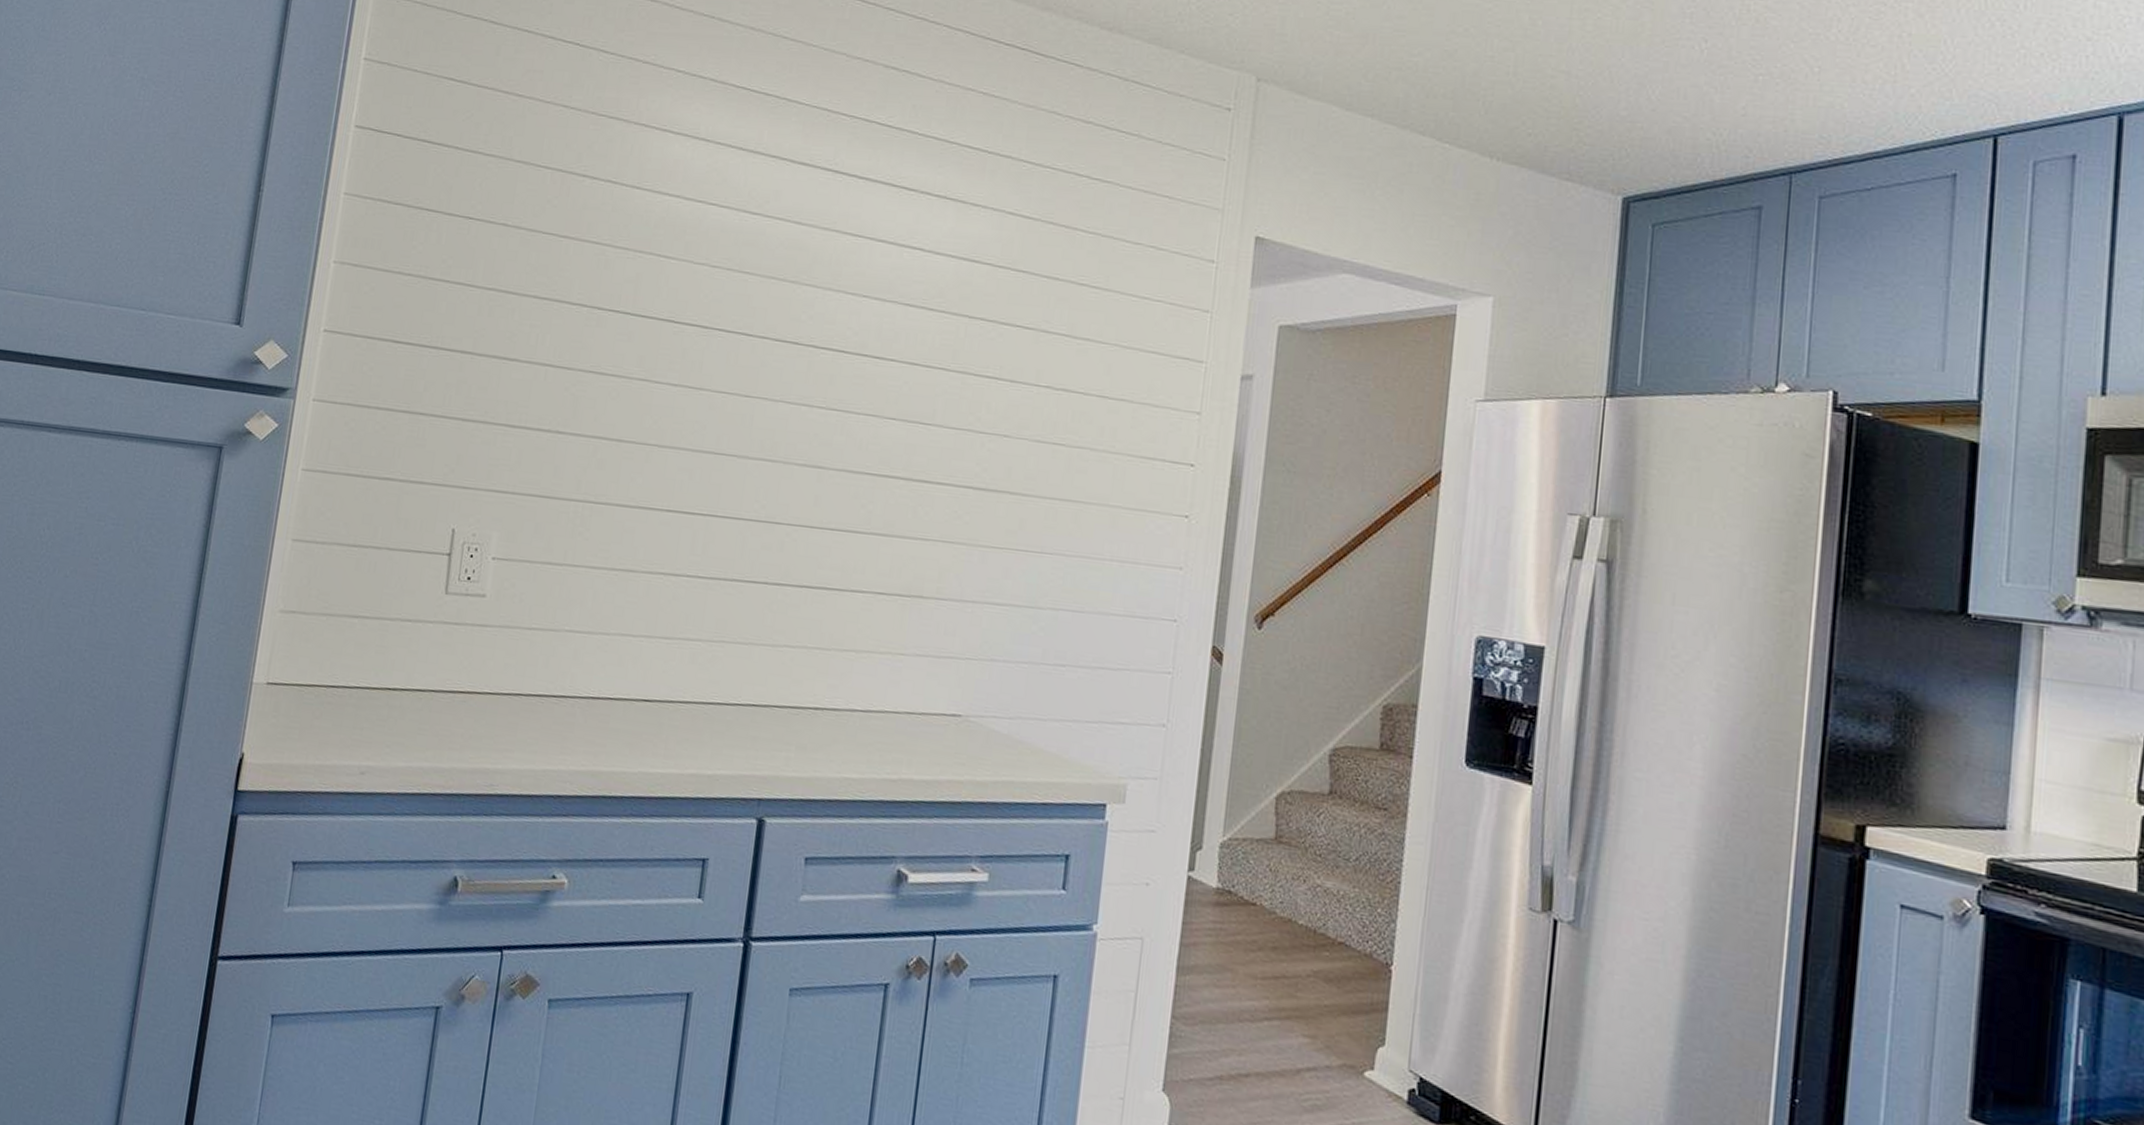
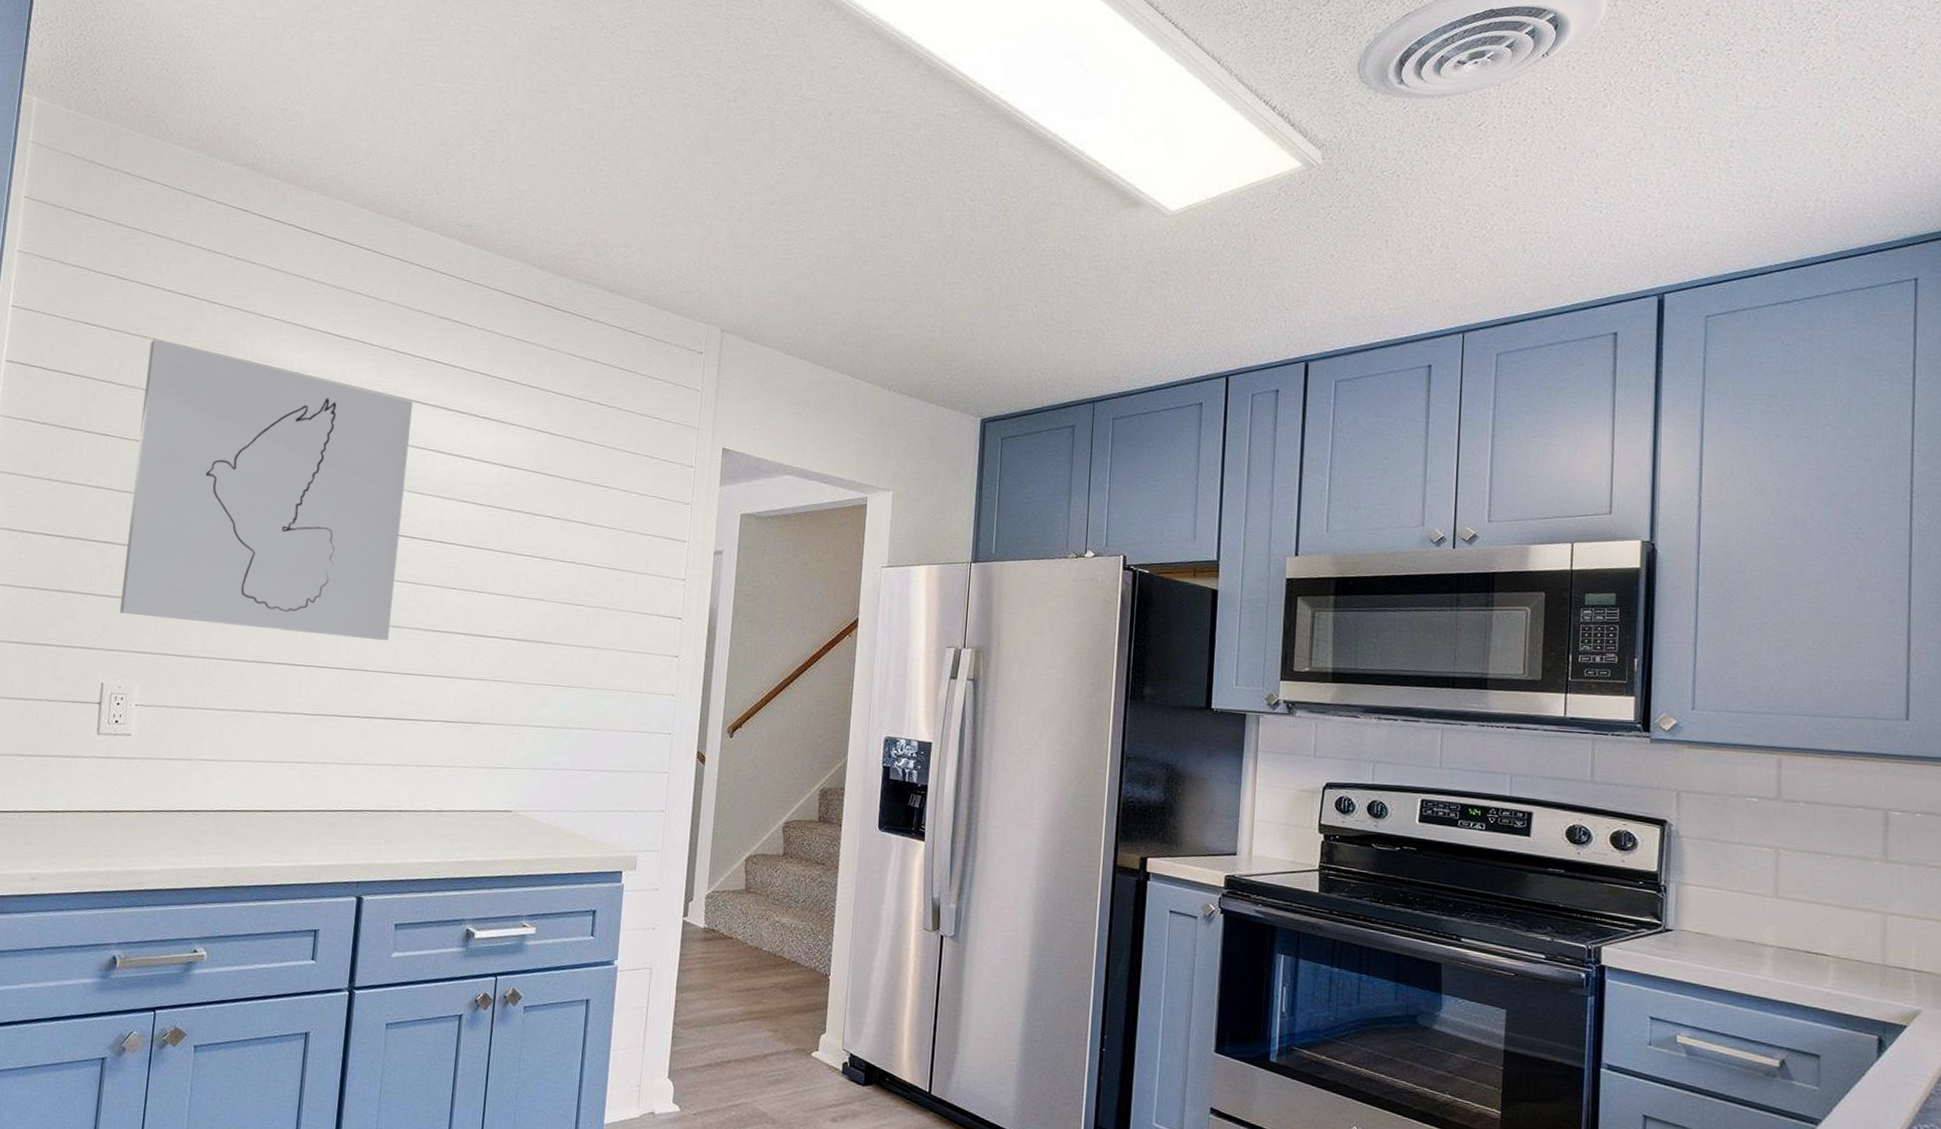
wall art: none [477,98,847,486] -> present [119,339,413,641]

